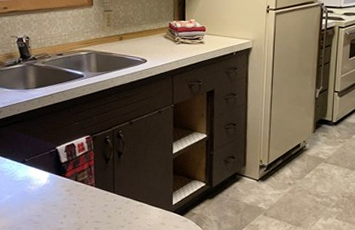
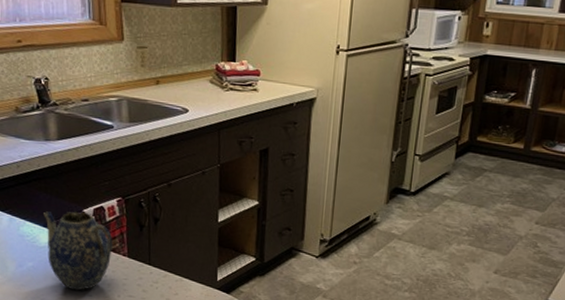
teapot: none [22,148,82,219] -> present [44,211,113,291]

